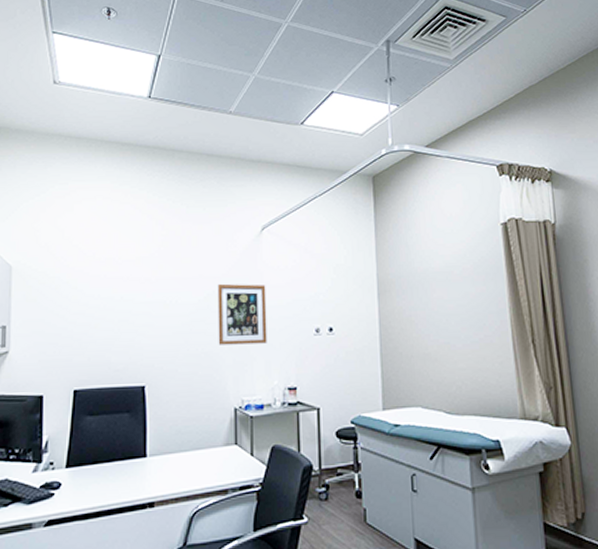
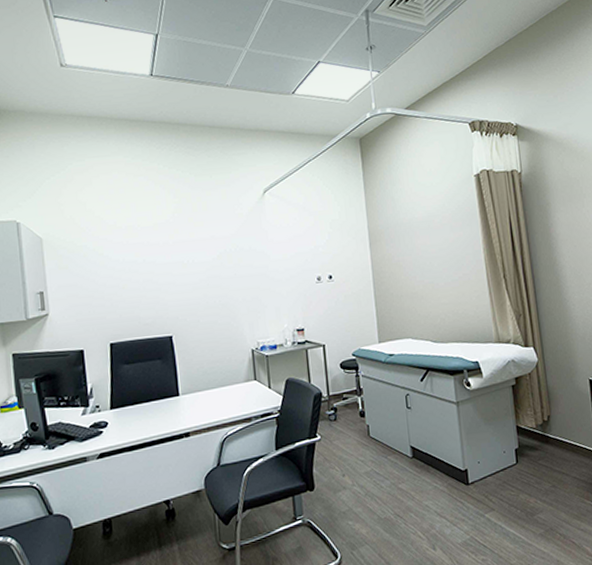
wall art: present [217,283,267,345] -> none [228,241,276,297]

